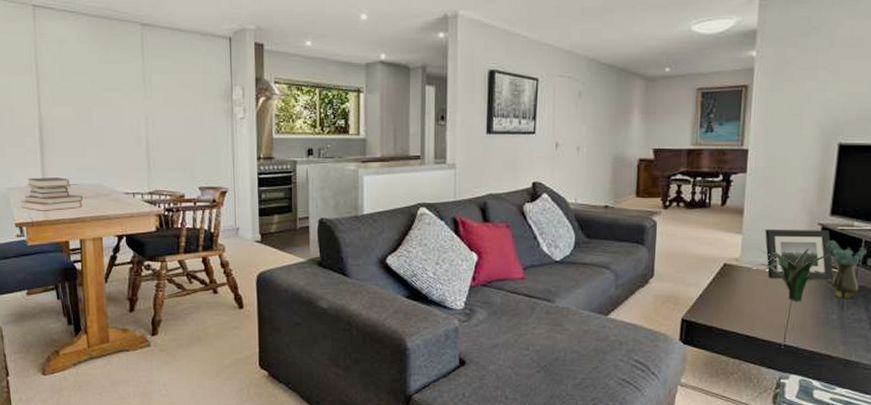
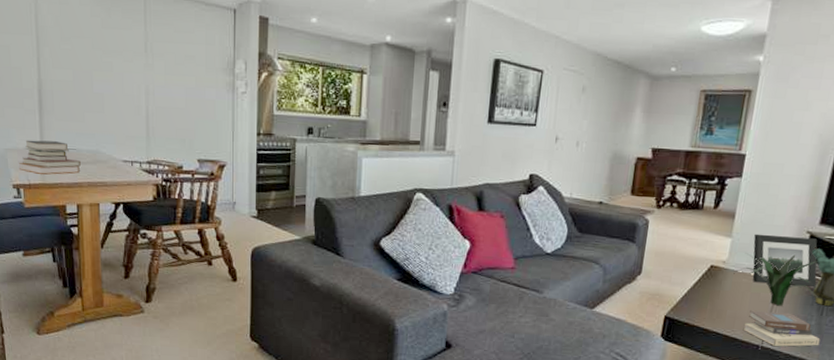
books: none [764,308,844,344] -> present [744,310,821,347]

